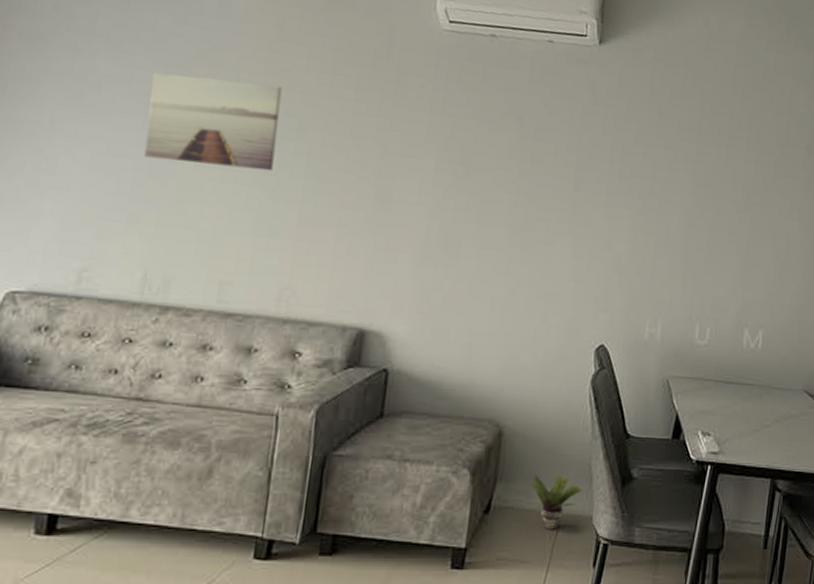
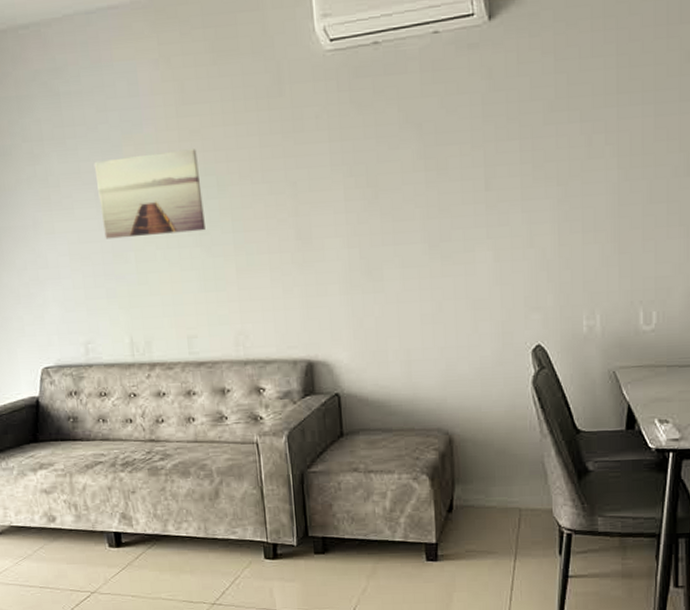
potted plant: present [529,475,583,530] -> none [486,474,539,524]

